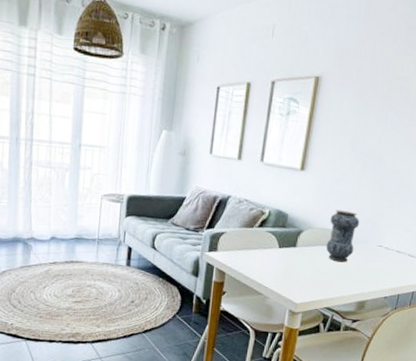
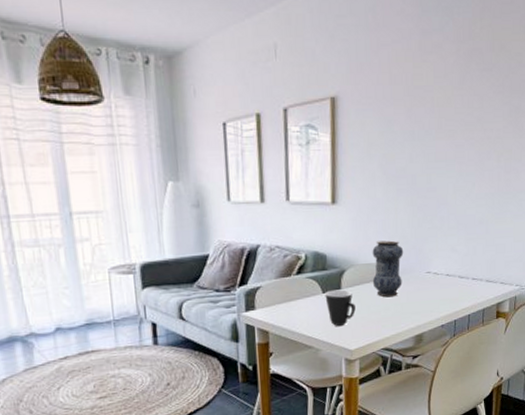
mug: none [280,246,307,281] -> present [325,289,356,327]

